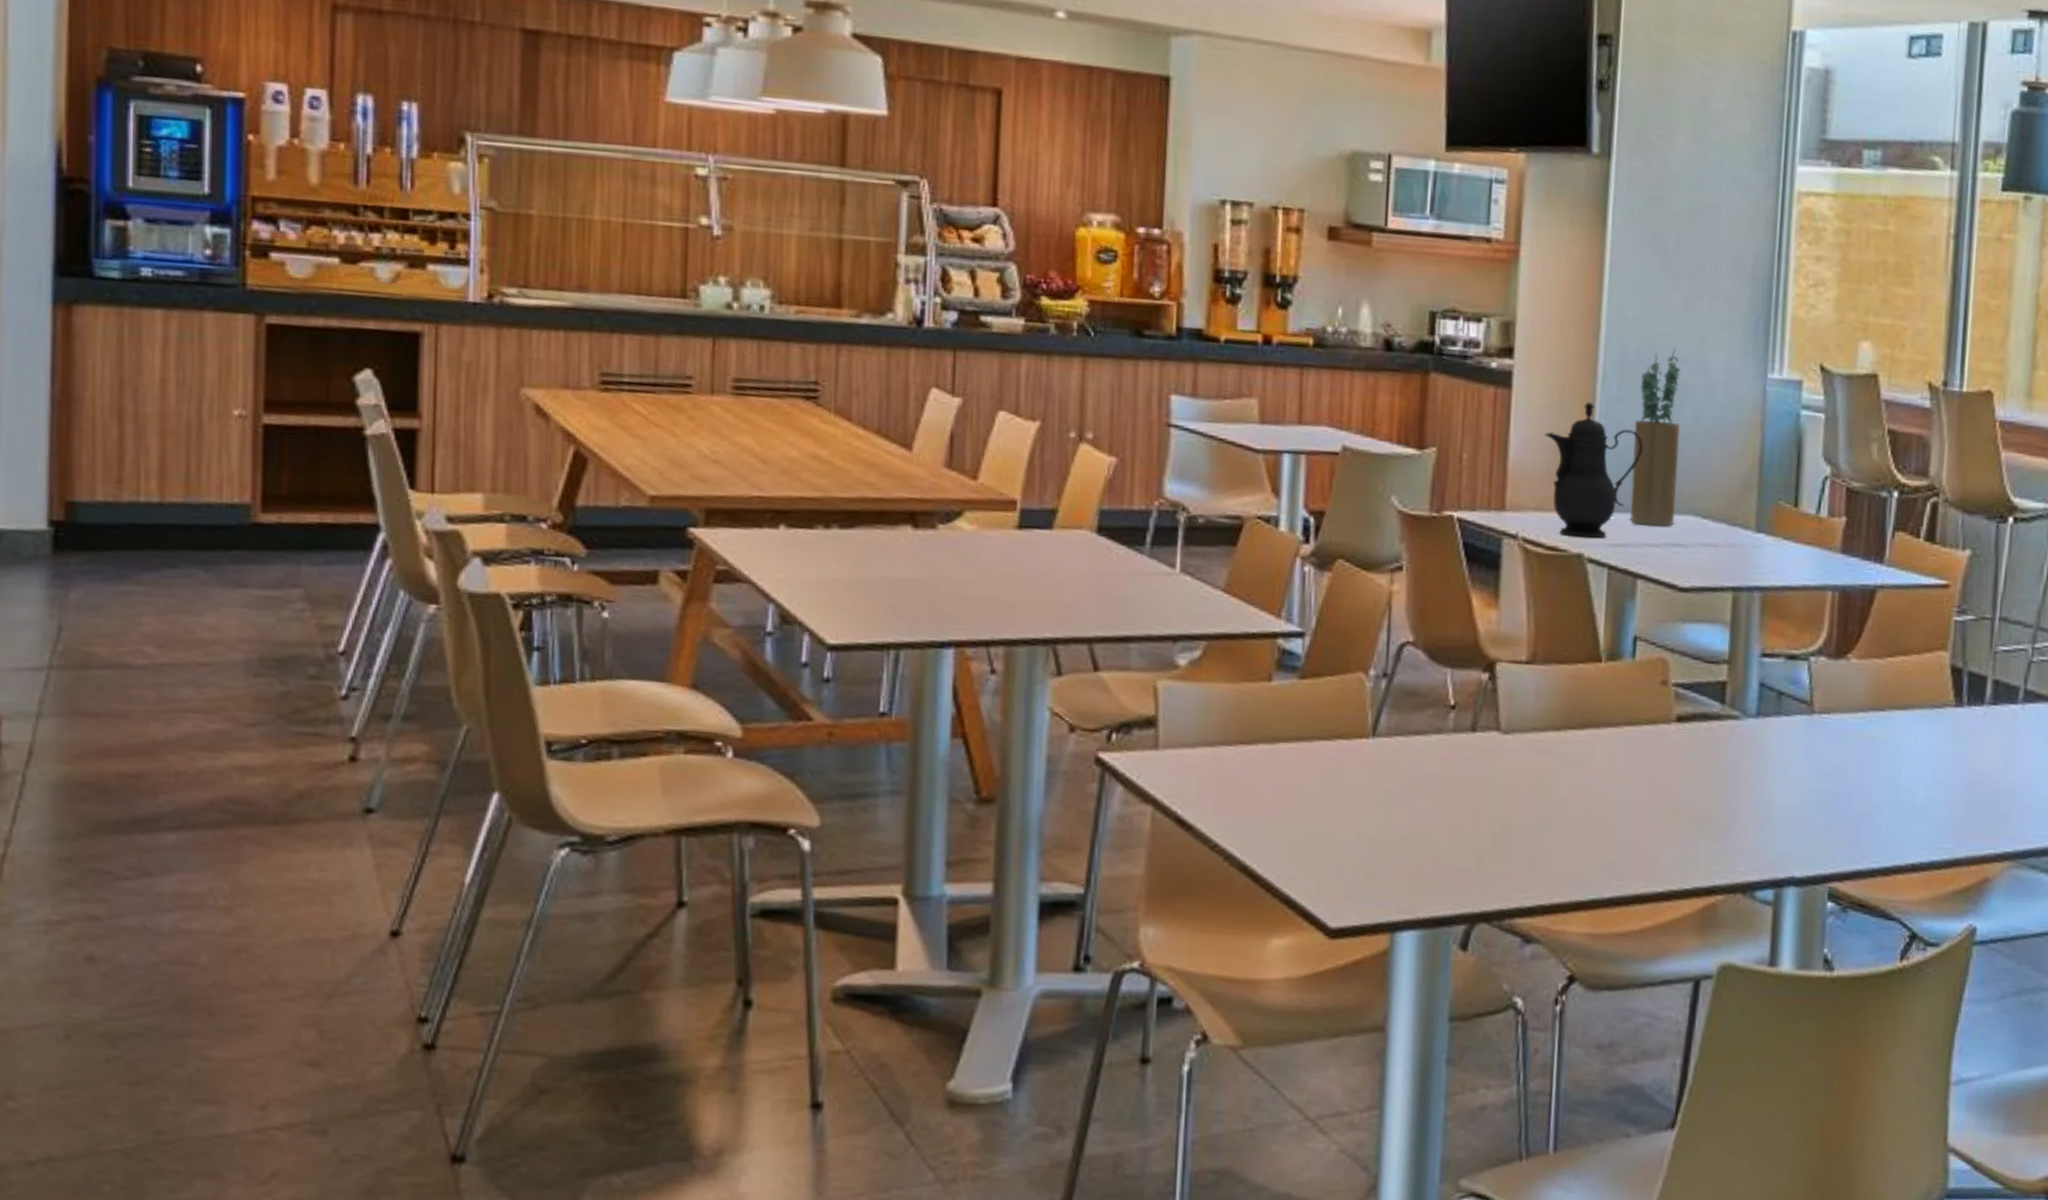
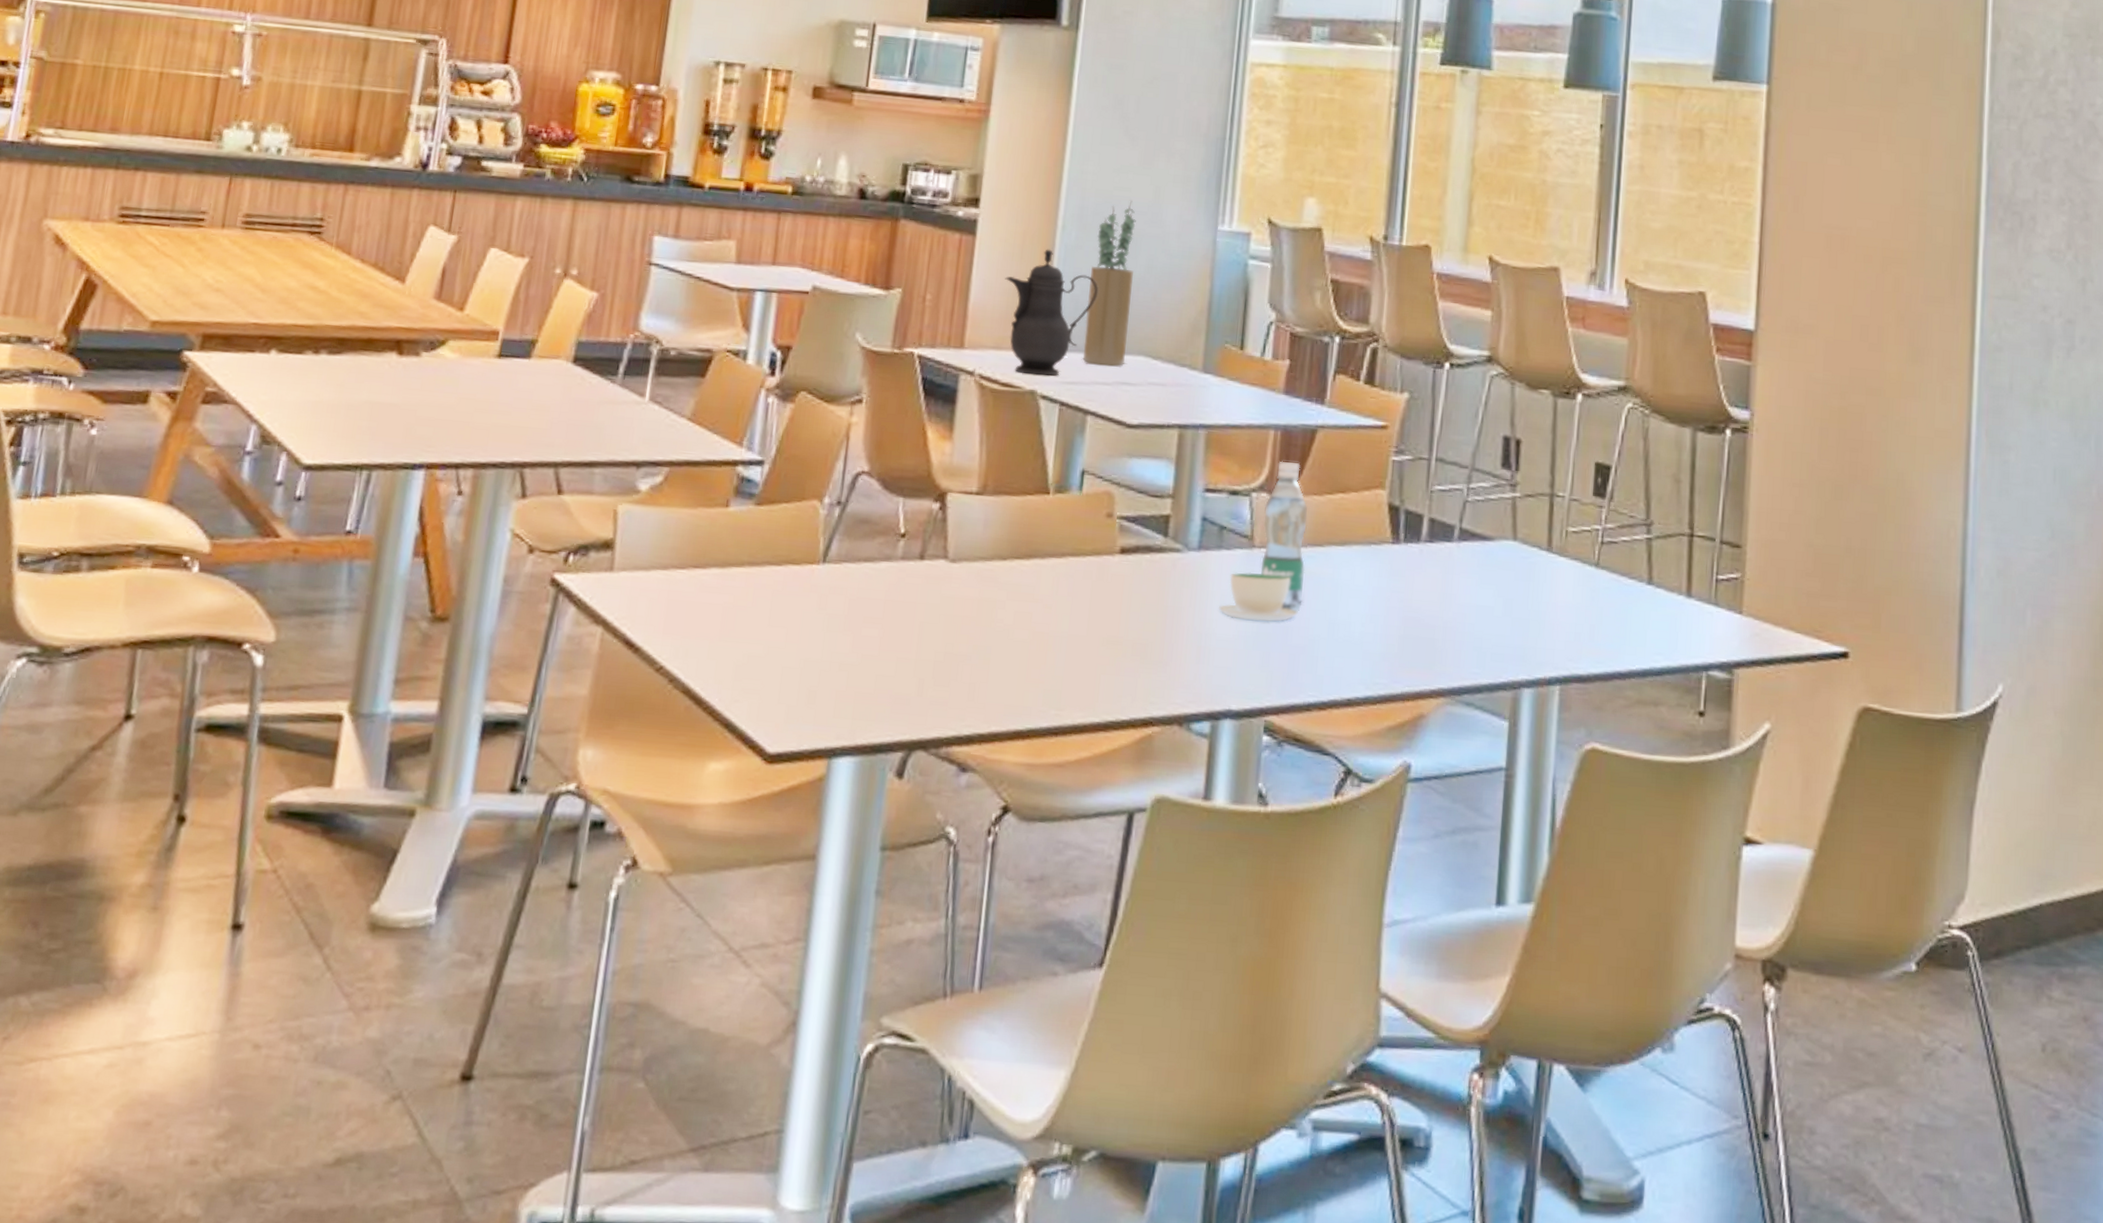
cup: none [1779,738,1860,789] -> present [1219,572,1298,623]
bottle: none [1821,623,1868,778] -> present [1260,461,1308,612]

